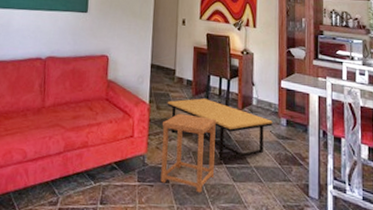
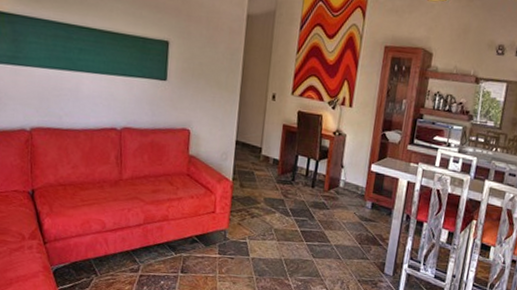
side table: present [160,113,217,193] -> none [241,192,302,266]
coffee table: present [167,98,273,162] -> none [251,178,358,240]

